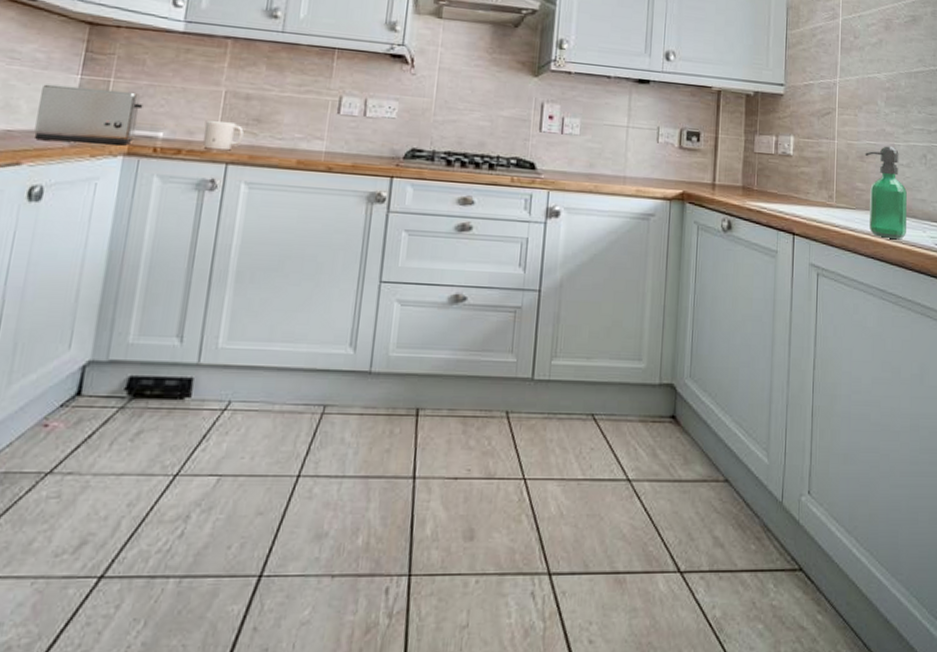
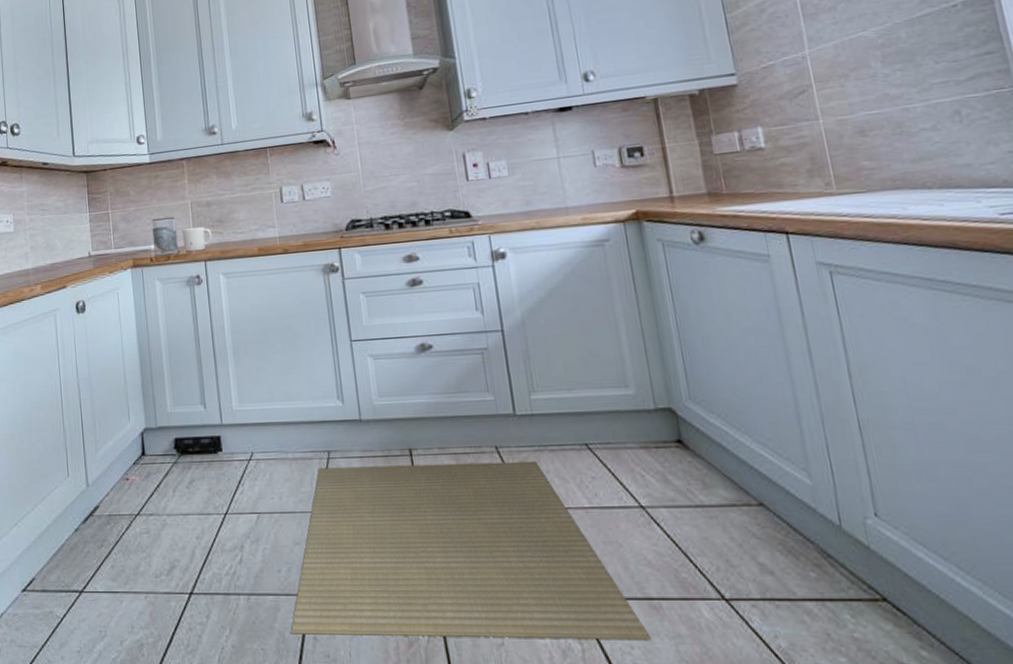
toaster: present [34,84,144,145] -> none [67,218,136,267]
jar: none [161,100,201,149] -> present [151,216,179,257]
doormat: none [226,424,610,625] -> present [291,461,651,639]
soap dispenser: present [865,146,907,240] -> none [866,110,950,219]

